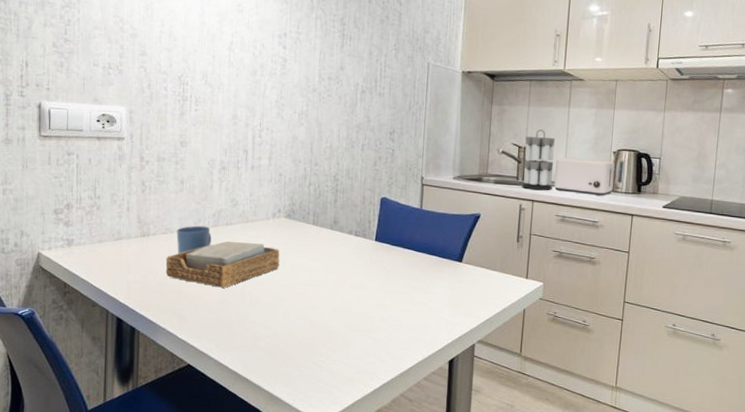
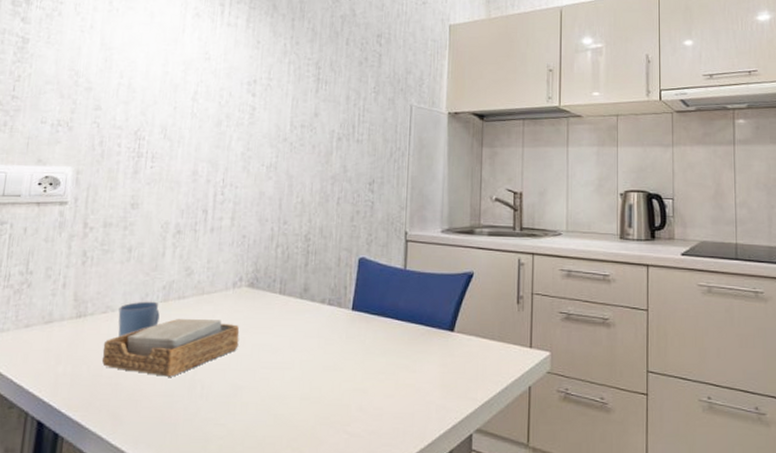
spice rack: present [522,129,556,191] -> none [520,172,555,242]
toaster: present [554,157,616,197] -> none [556,202,624,246]

